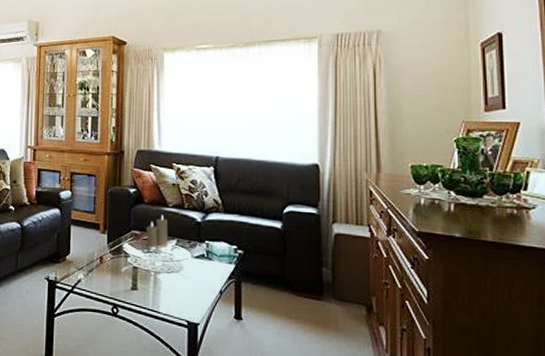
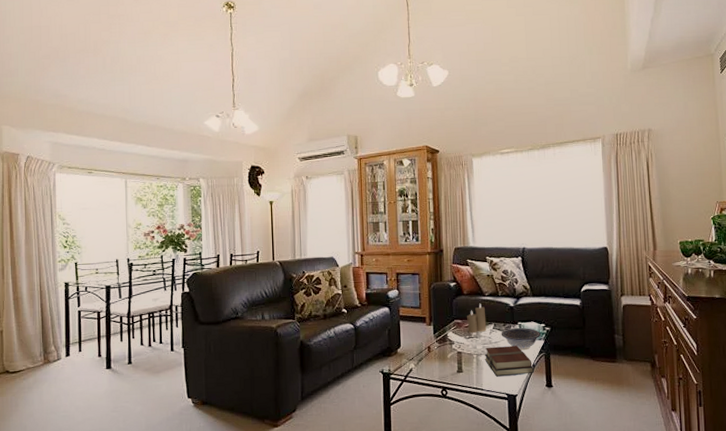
books: none [164,265,222,302] -> present [485,346,535,377]
decorative bowl: none [184,246,232,274] -> present [501,327,541,351]

